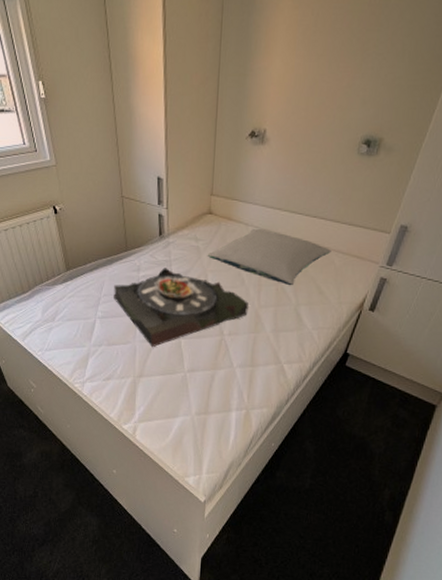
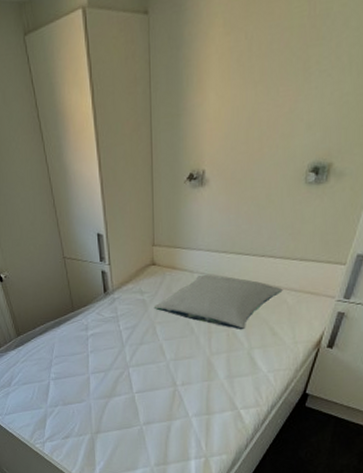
serving tray: present [112,268,248,348] -> none [64,324,200,404]

